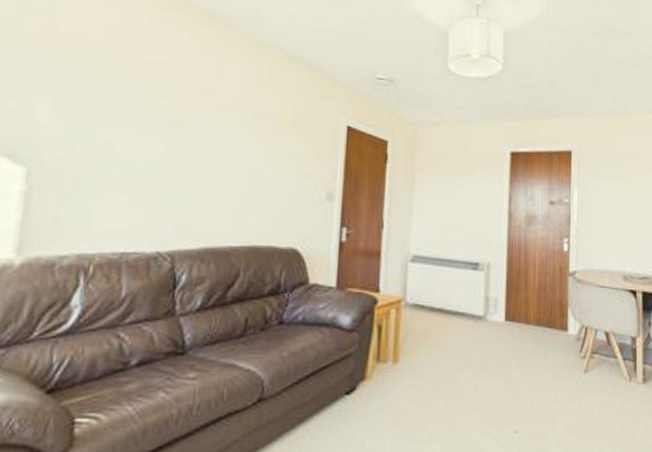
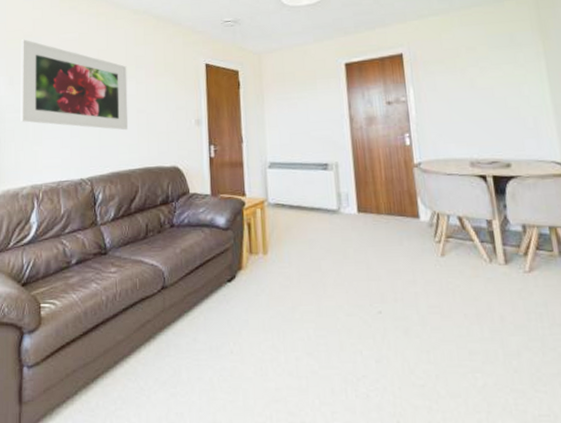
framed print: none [69,48,241,195] -> present [20,39,129,131]

